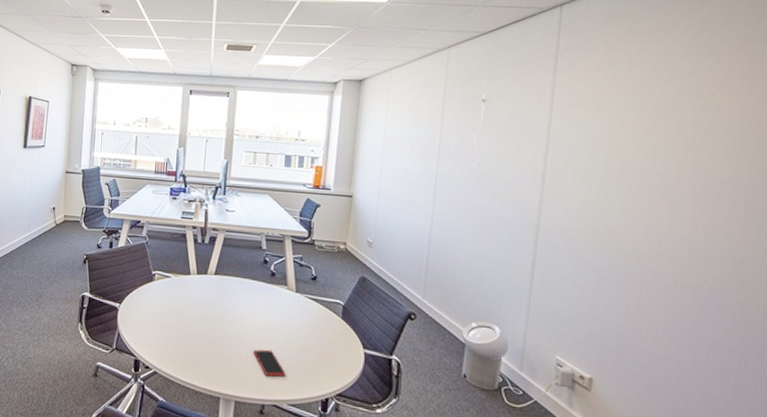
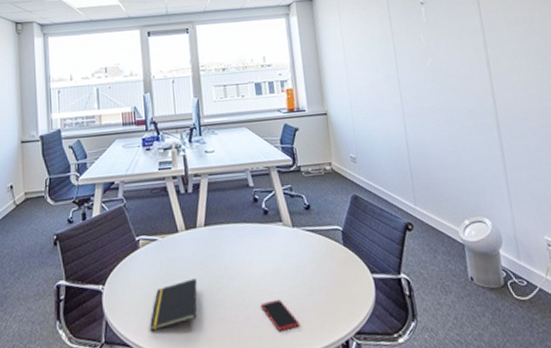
notepad: none [154,315,200,350] -> present [150,278,197,331]

